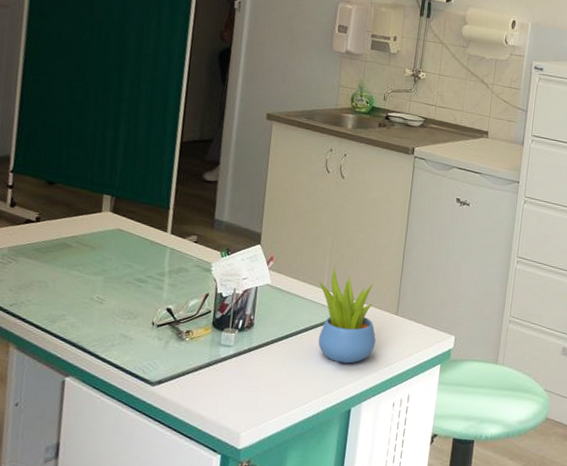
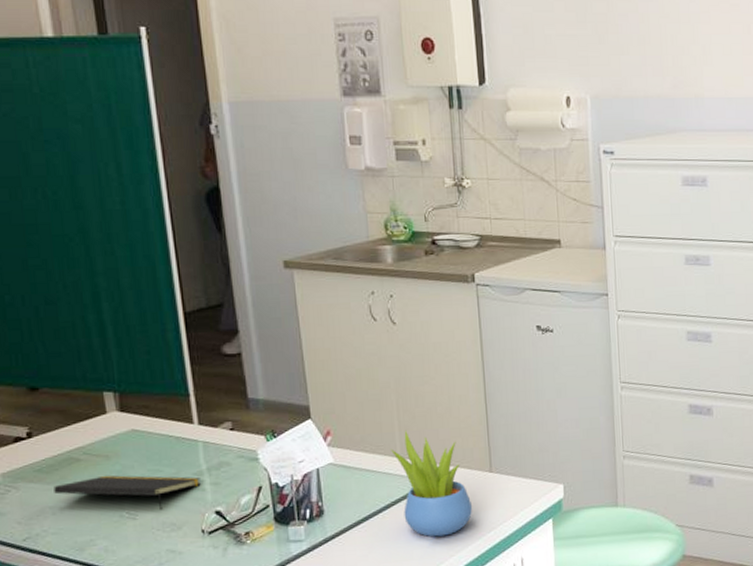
notepad: none [44,262,162,299] -> present [54,475,201,509]

